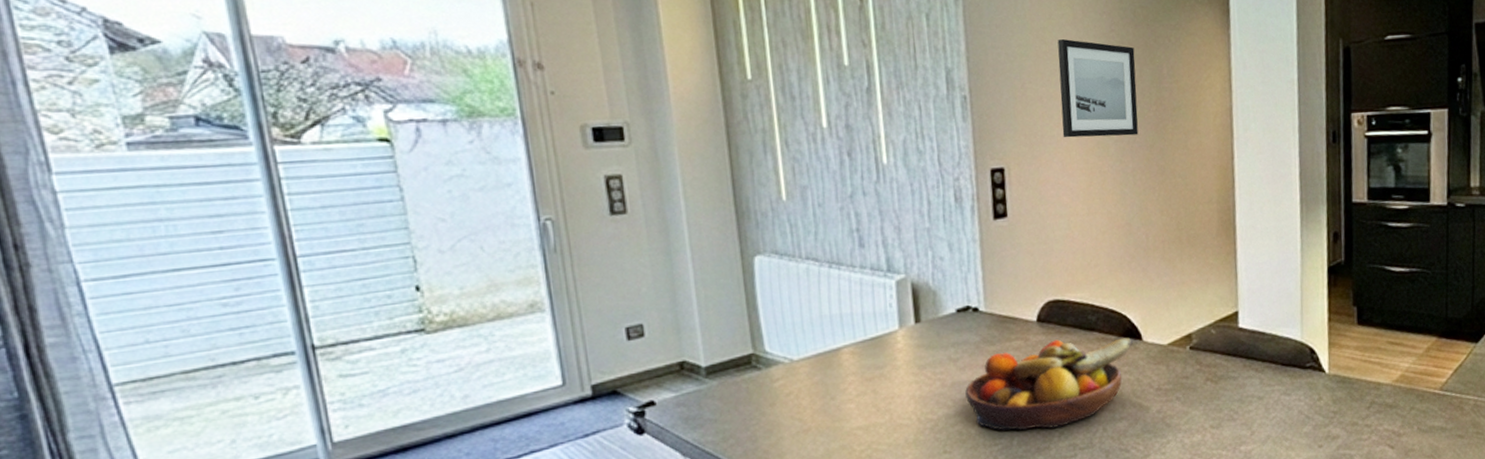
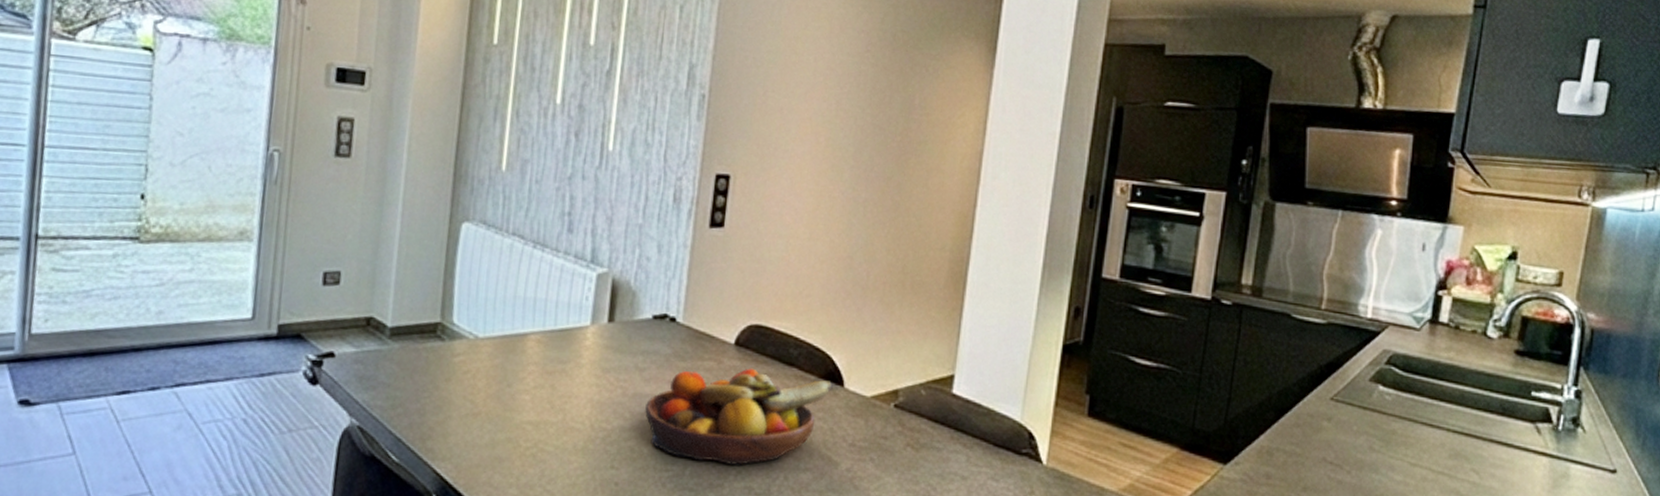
wall art: present [1057,39,1139,138] -> none [797,52,888,164]

